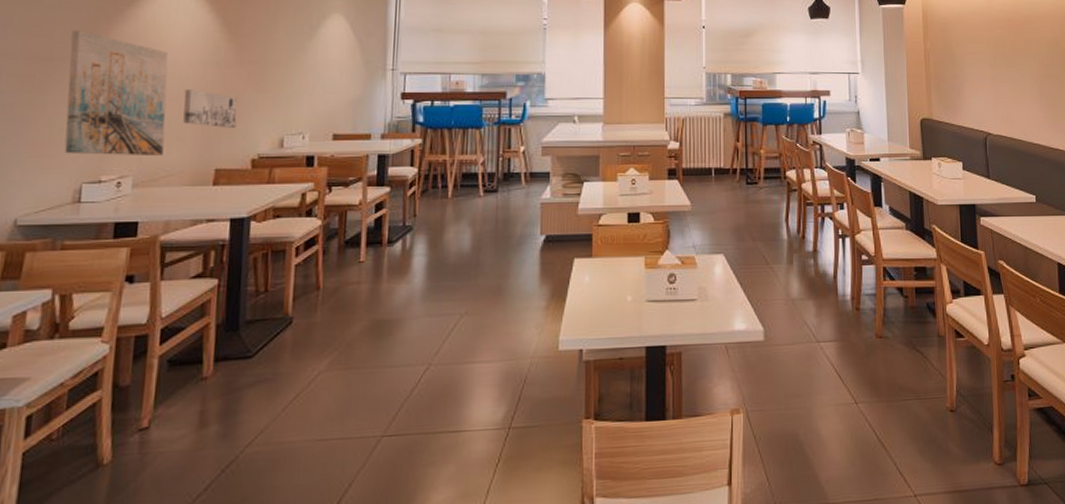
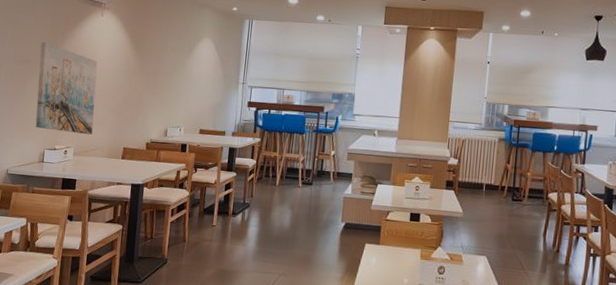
wall art: present [183,89,238,128] -> none [105,89,139,119]

